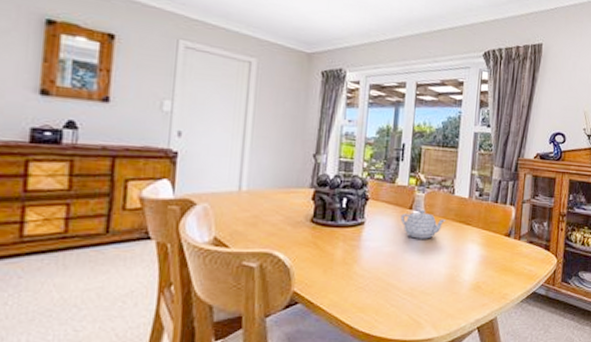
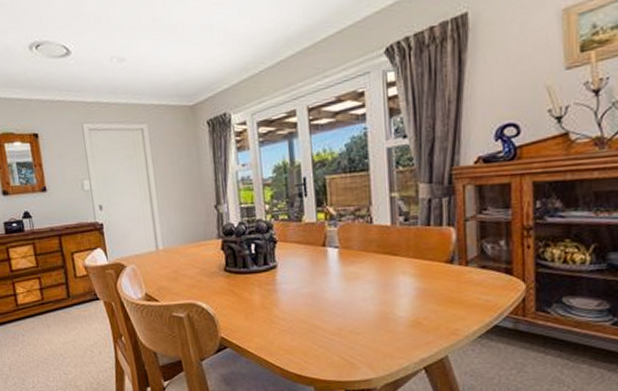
teapot: present [400,209,446,239] -> none [314,244,367,277]

